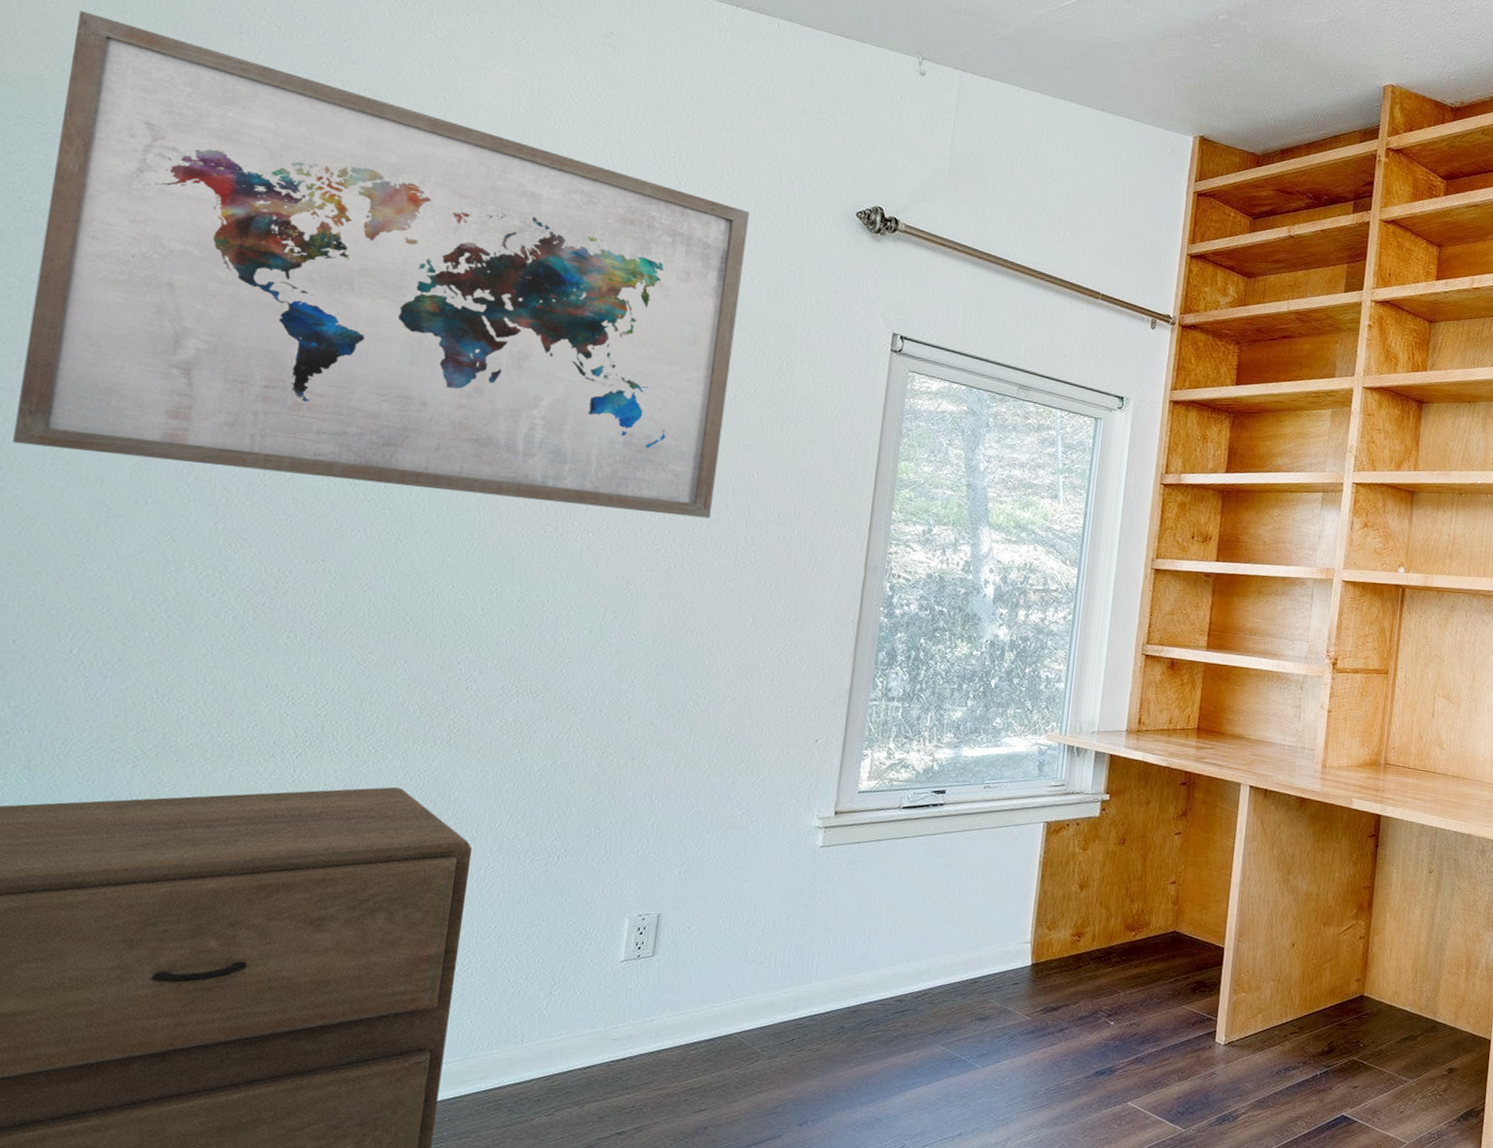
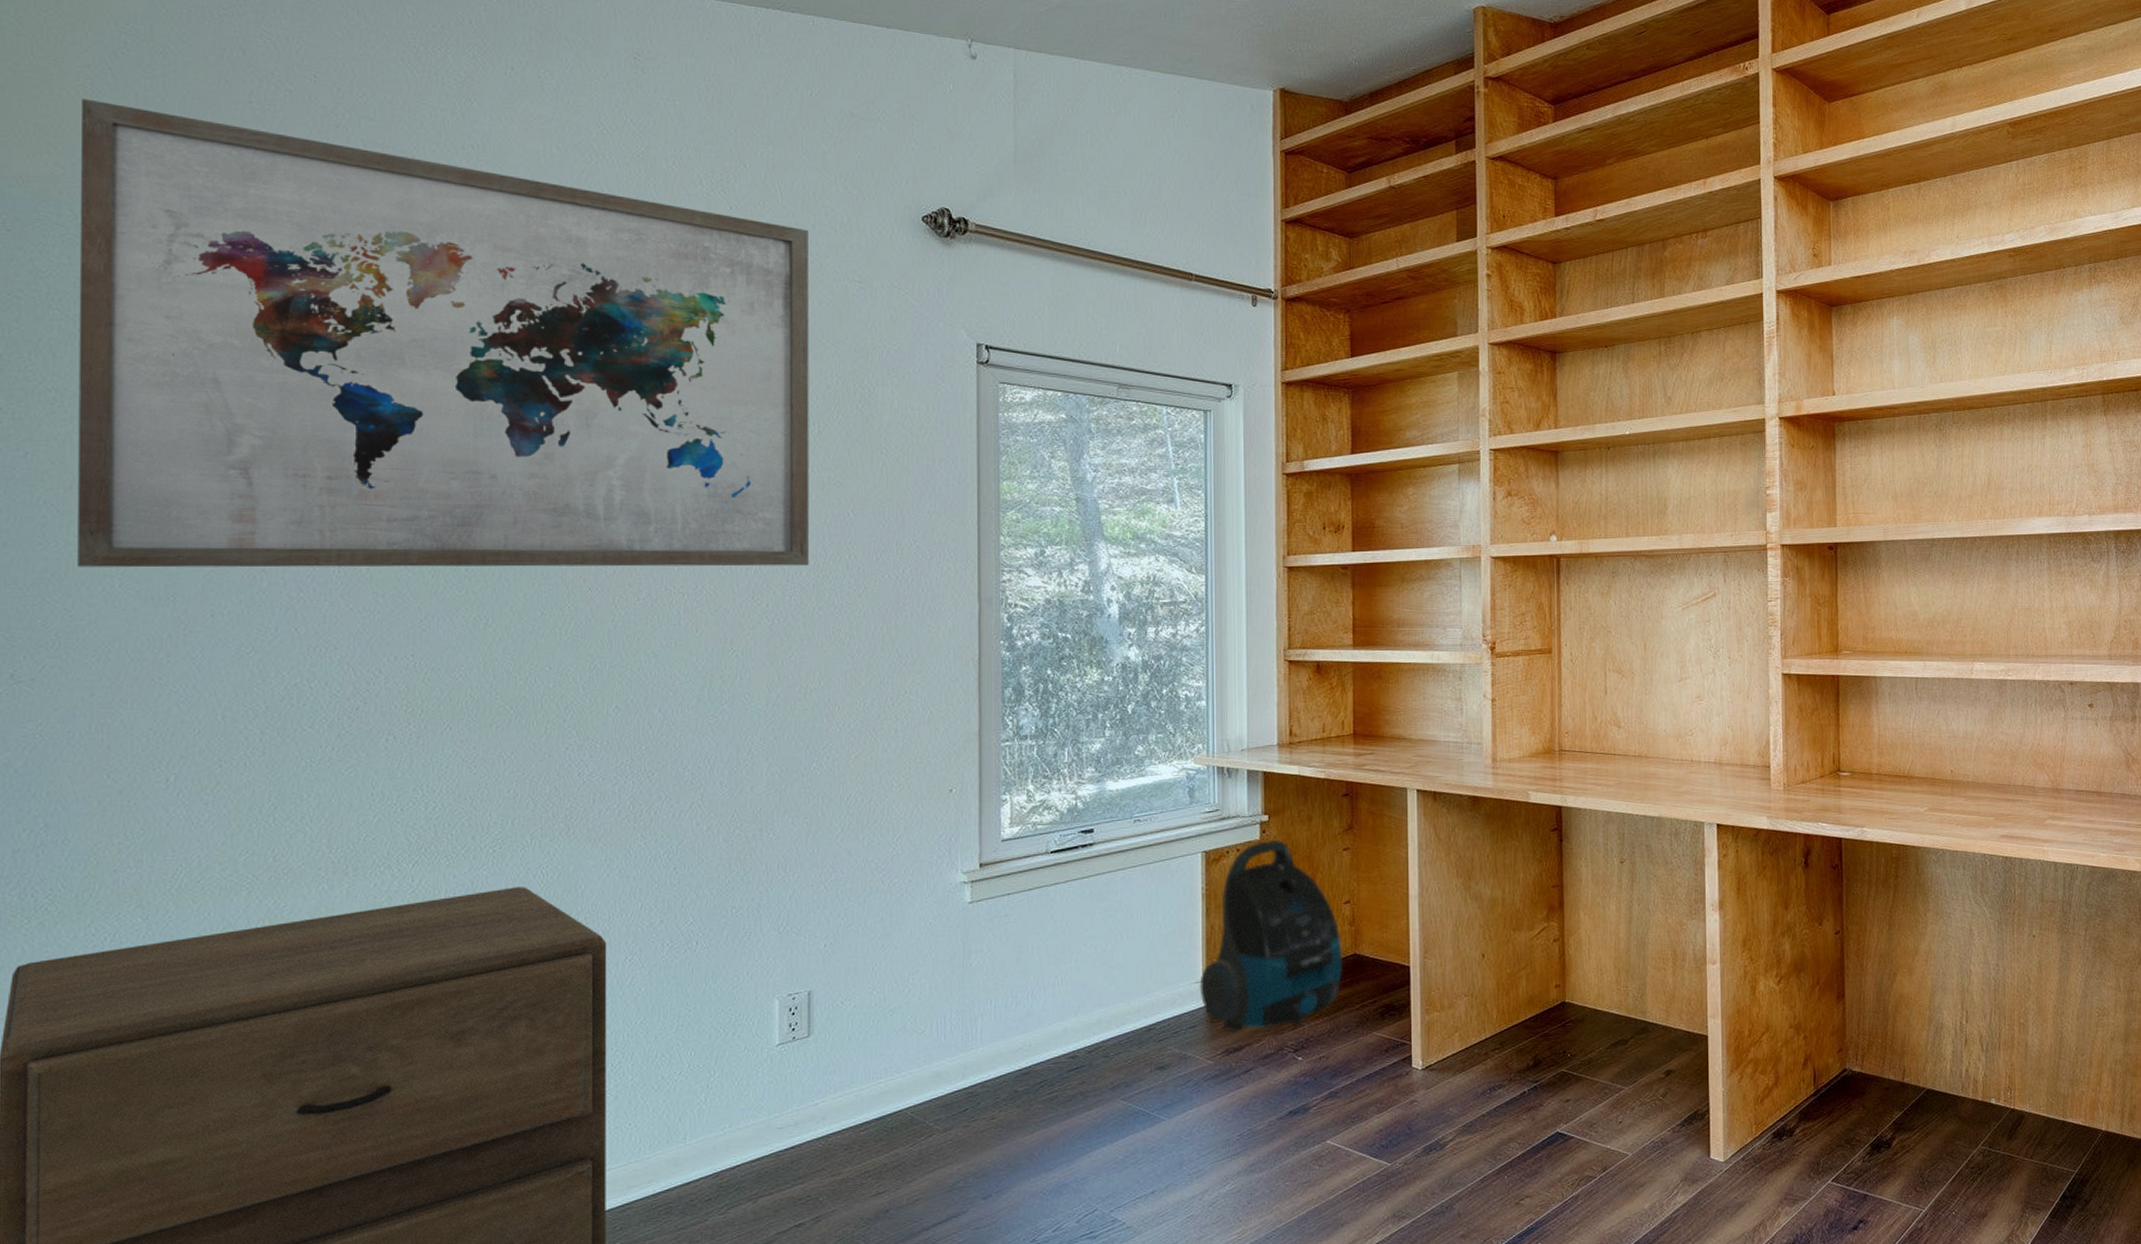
vacuum cleaner: none [1026,817,1164,992] -> present [1199,839,1343,1032]

